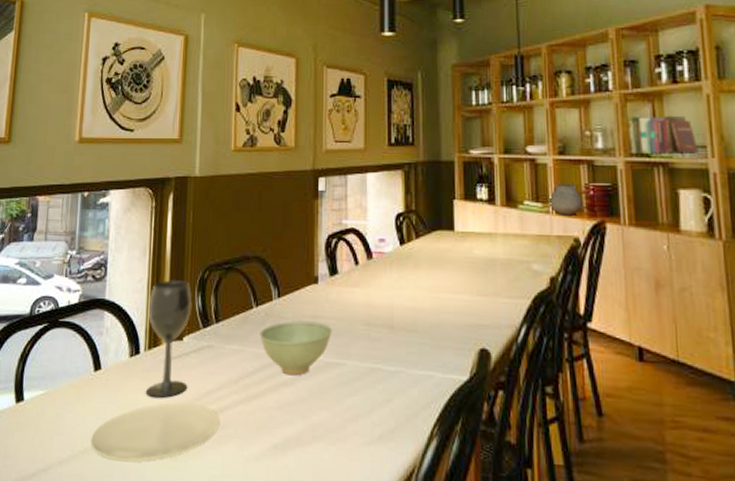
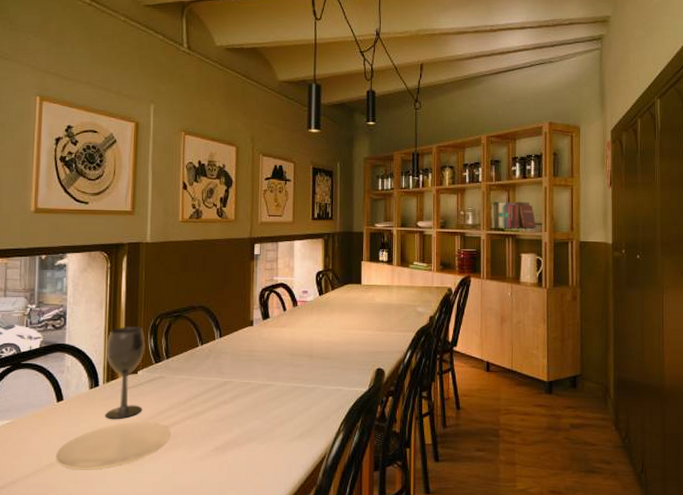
bowl: present [260,321,332,376] -> none [204,355,264,396]
ceramic pot: present [550,183,583,217] -> none [432,249,455,273]

